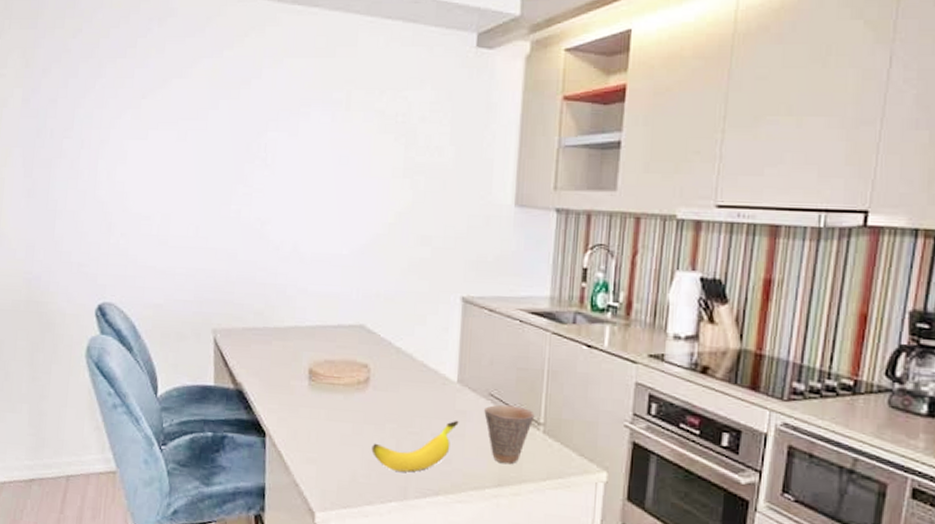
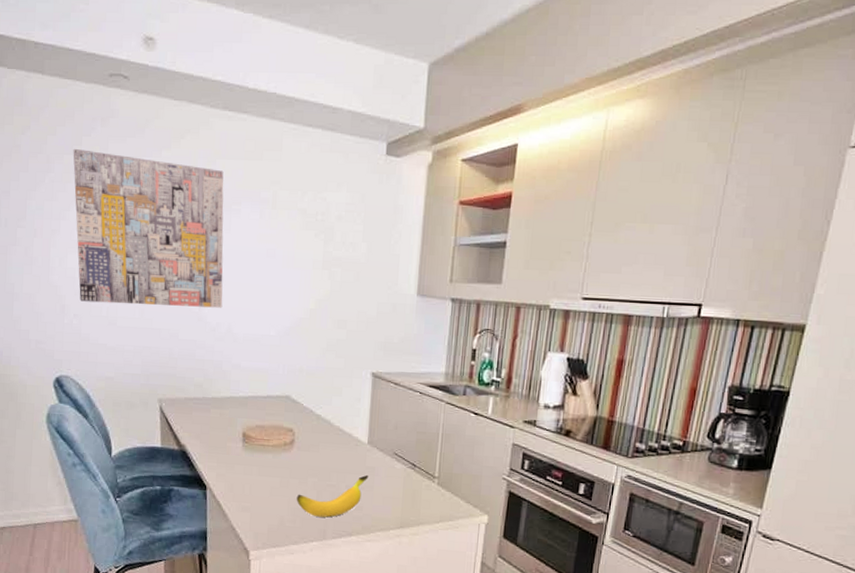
wall art: none [126,51,292,224] -> present [73,148,224,308]
cup: present [484,404,535,464] -> none [390,461,431,509]

